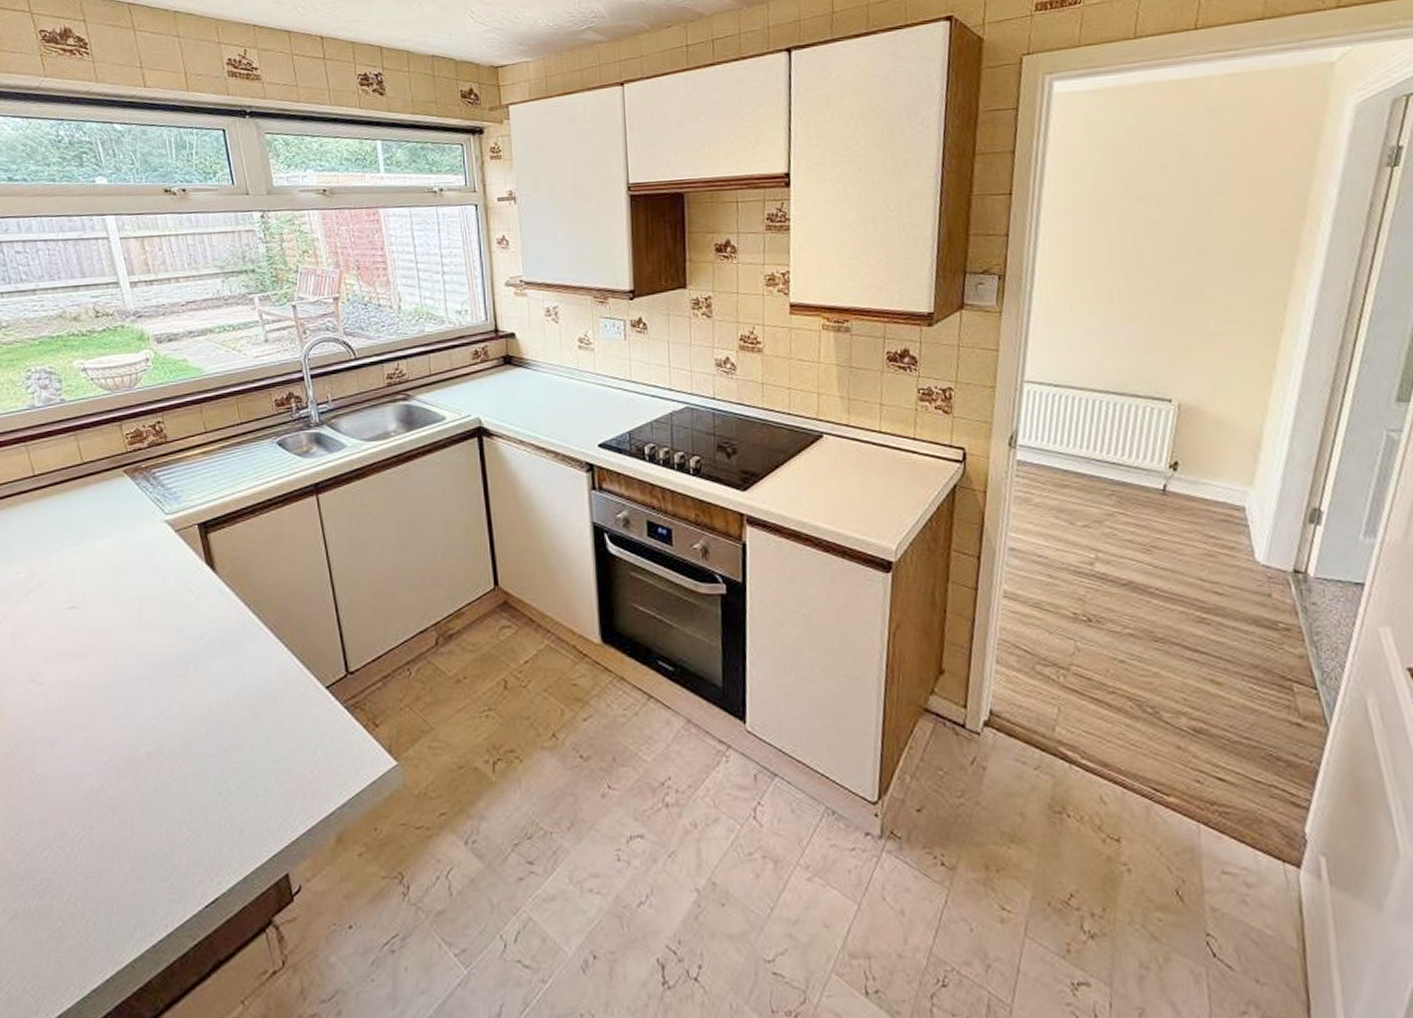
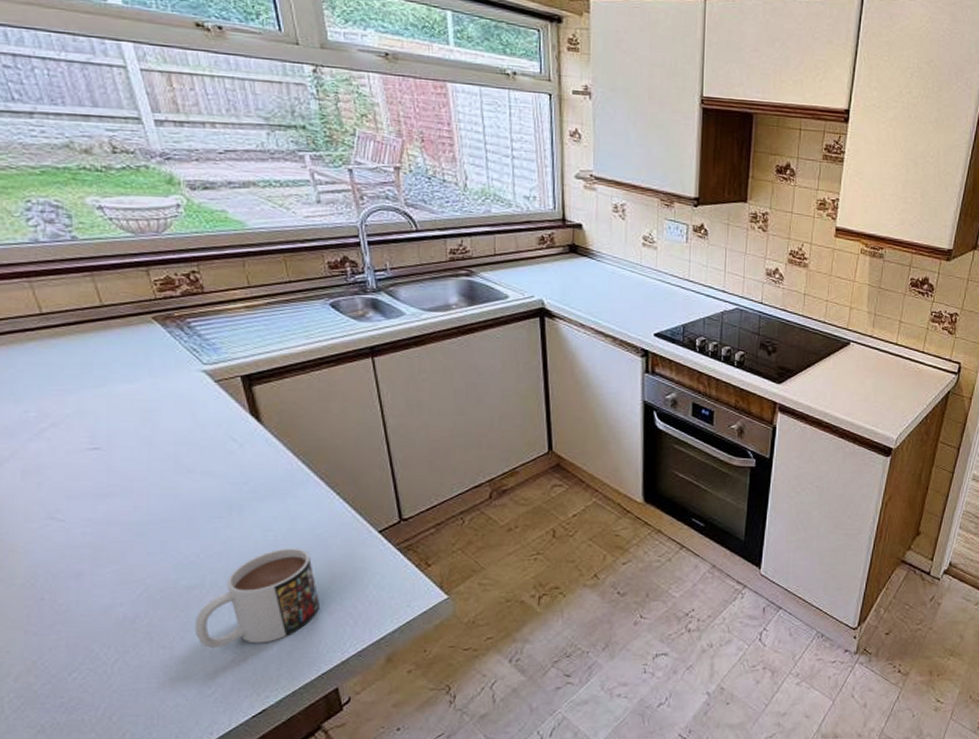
mug: none [153,708,270,825] -> present [194,548,319,649]

